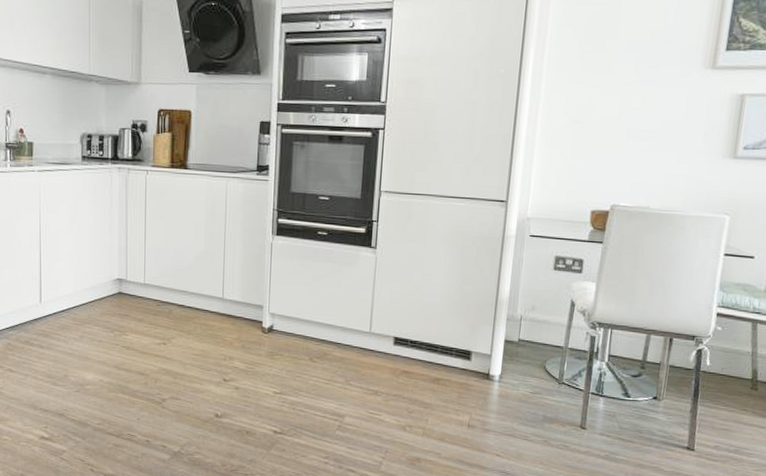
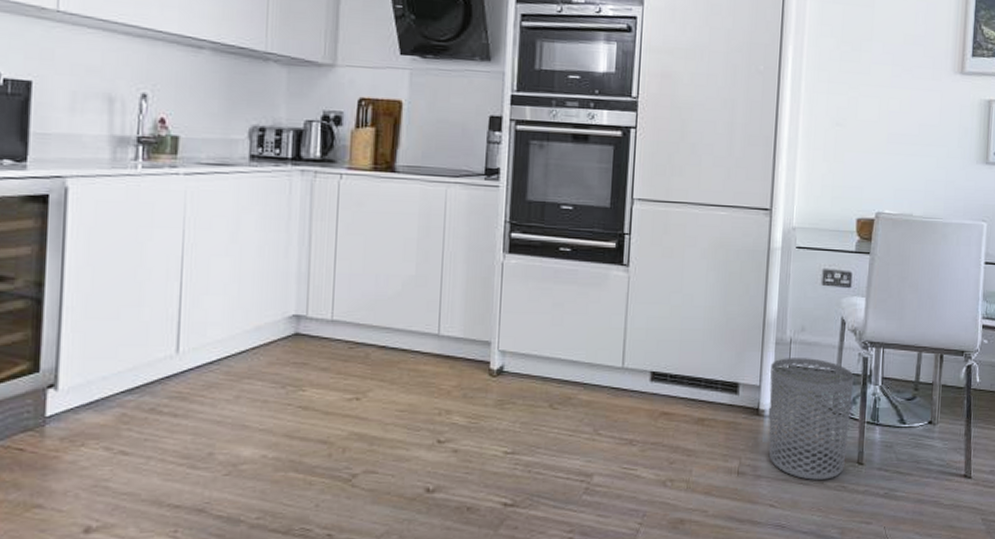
waste bin: none [497,332,581,439] -> present [768,358,854,480]

